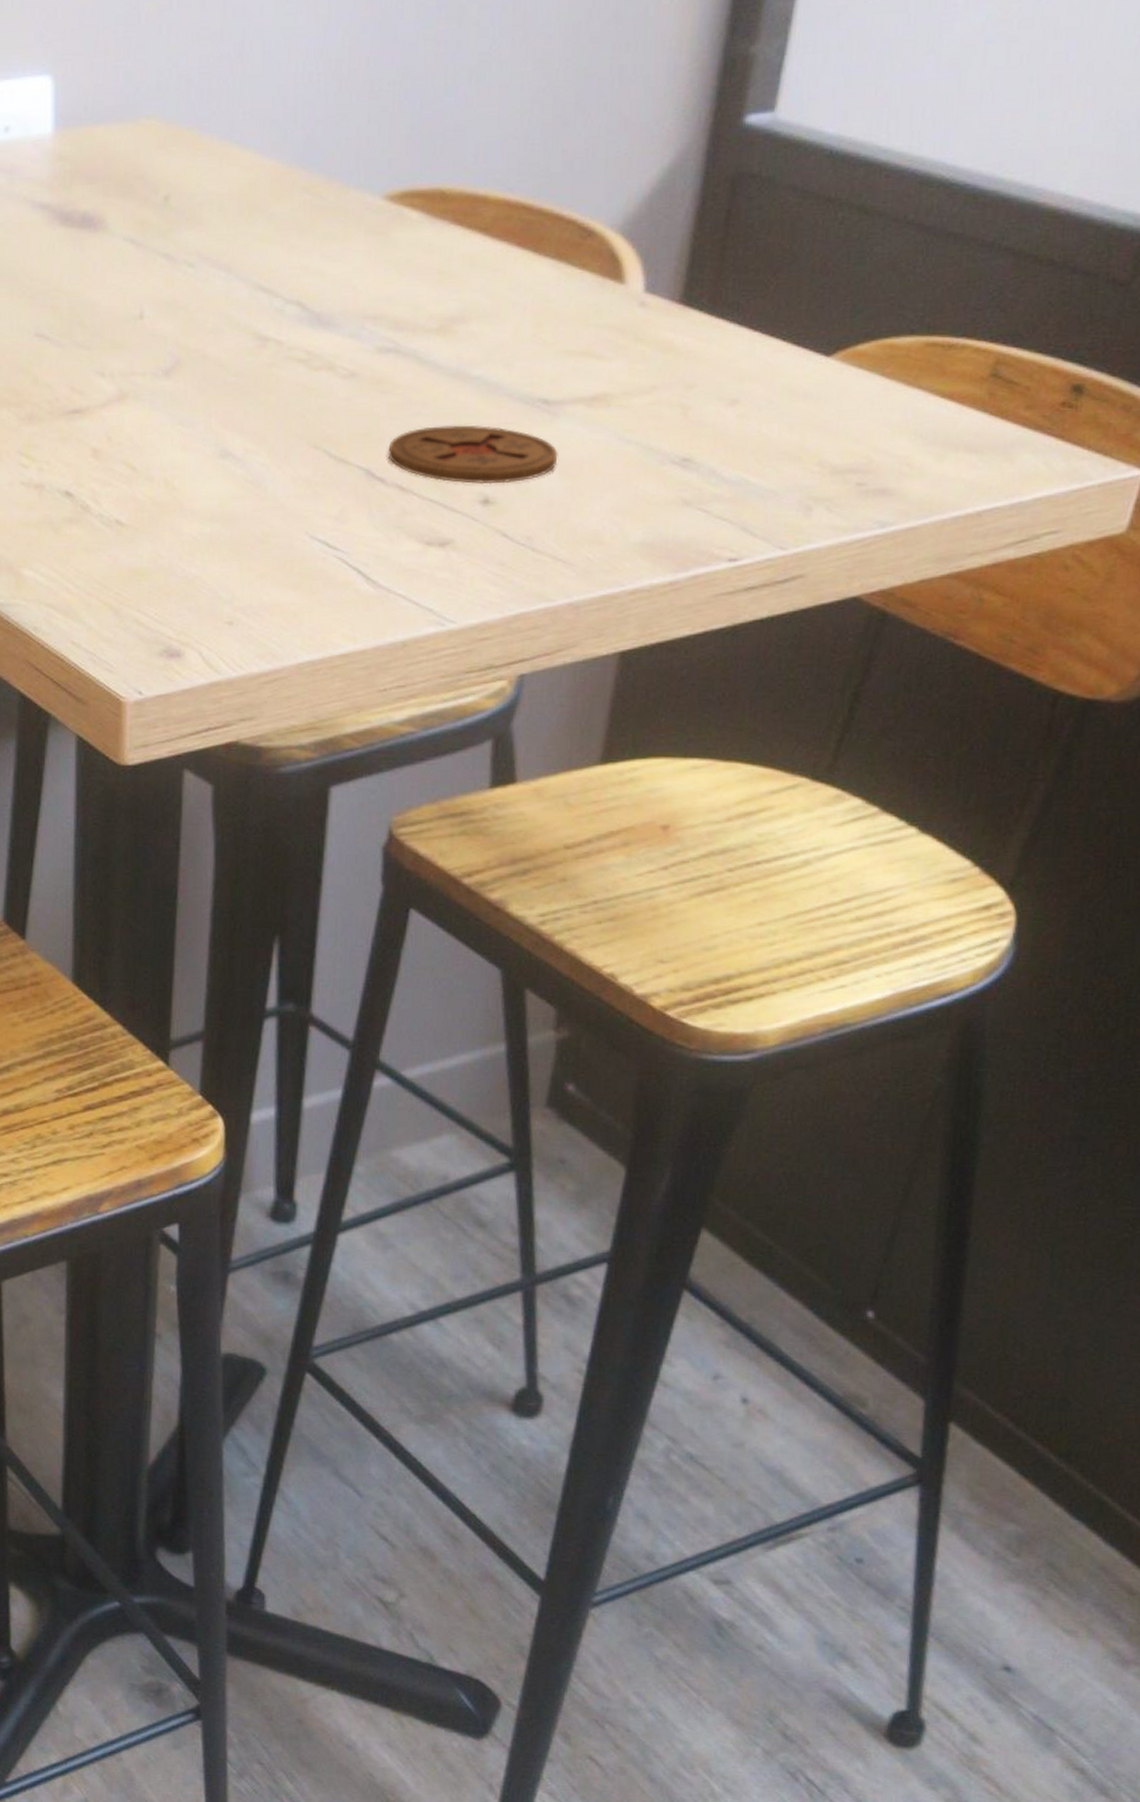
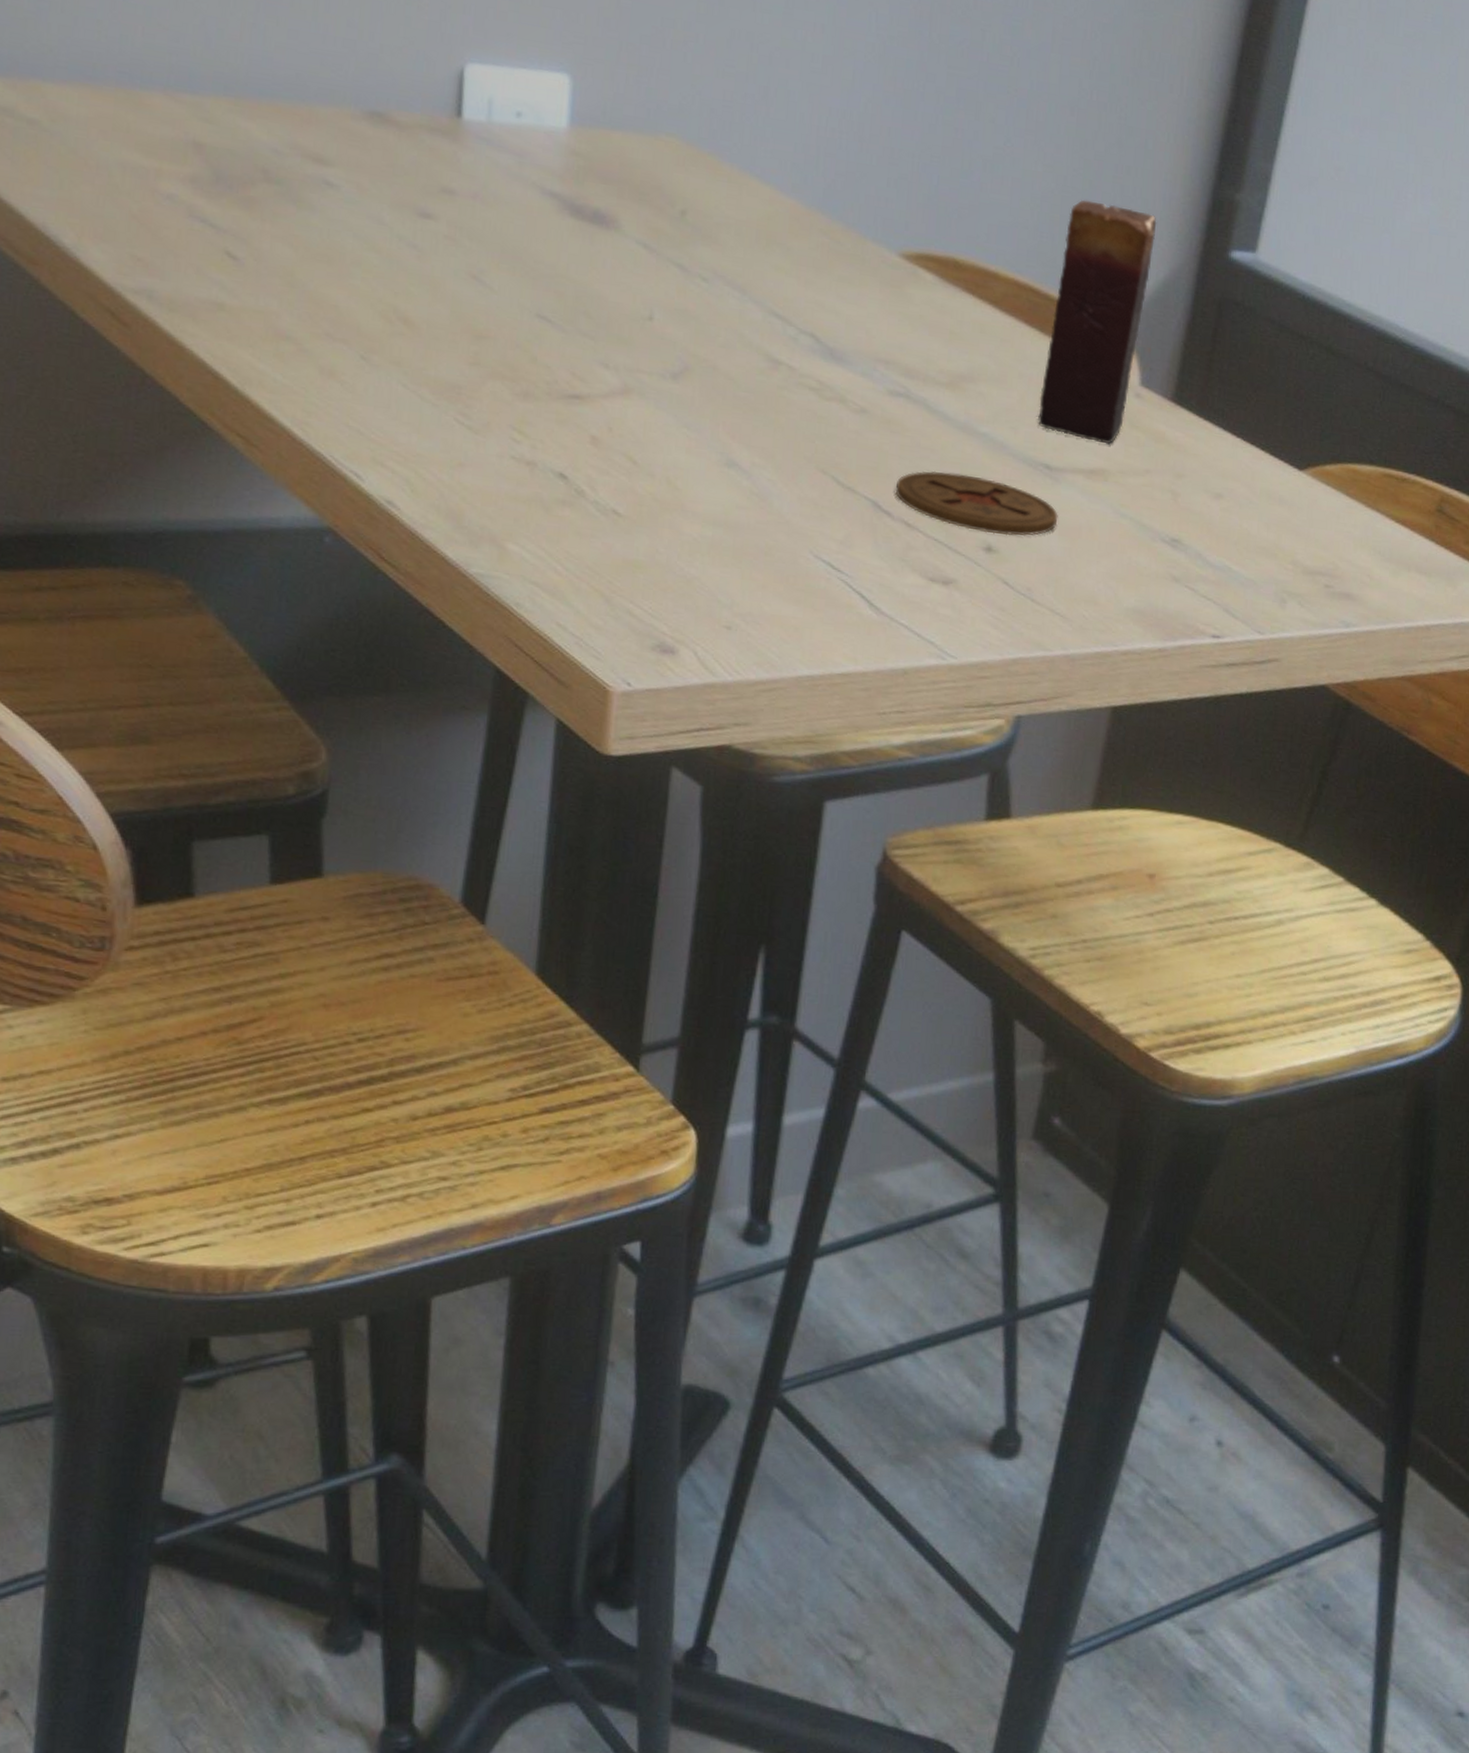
candle: none [534,90,661,365] -> present [1038,200,1157,445]

